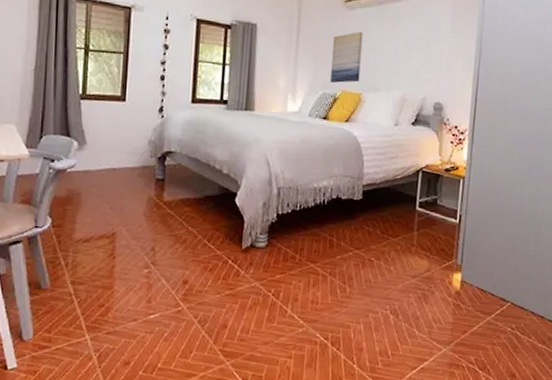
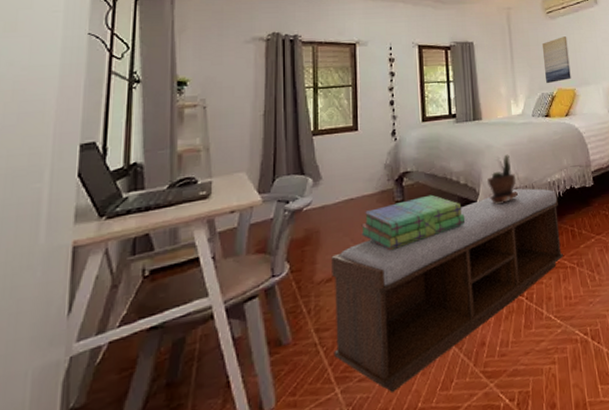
bench: none [86,188,322,350] -> present [331,188,563,394]
stack of books: none [120,178,224,224] -> present [361,194,466,250]
potted plant: none [250,151,281,200] -> present [486,154,518,204]

